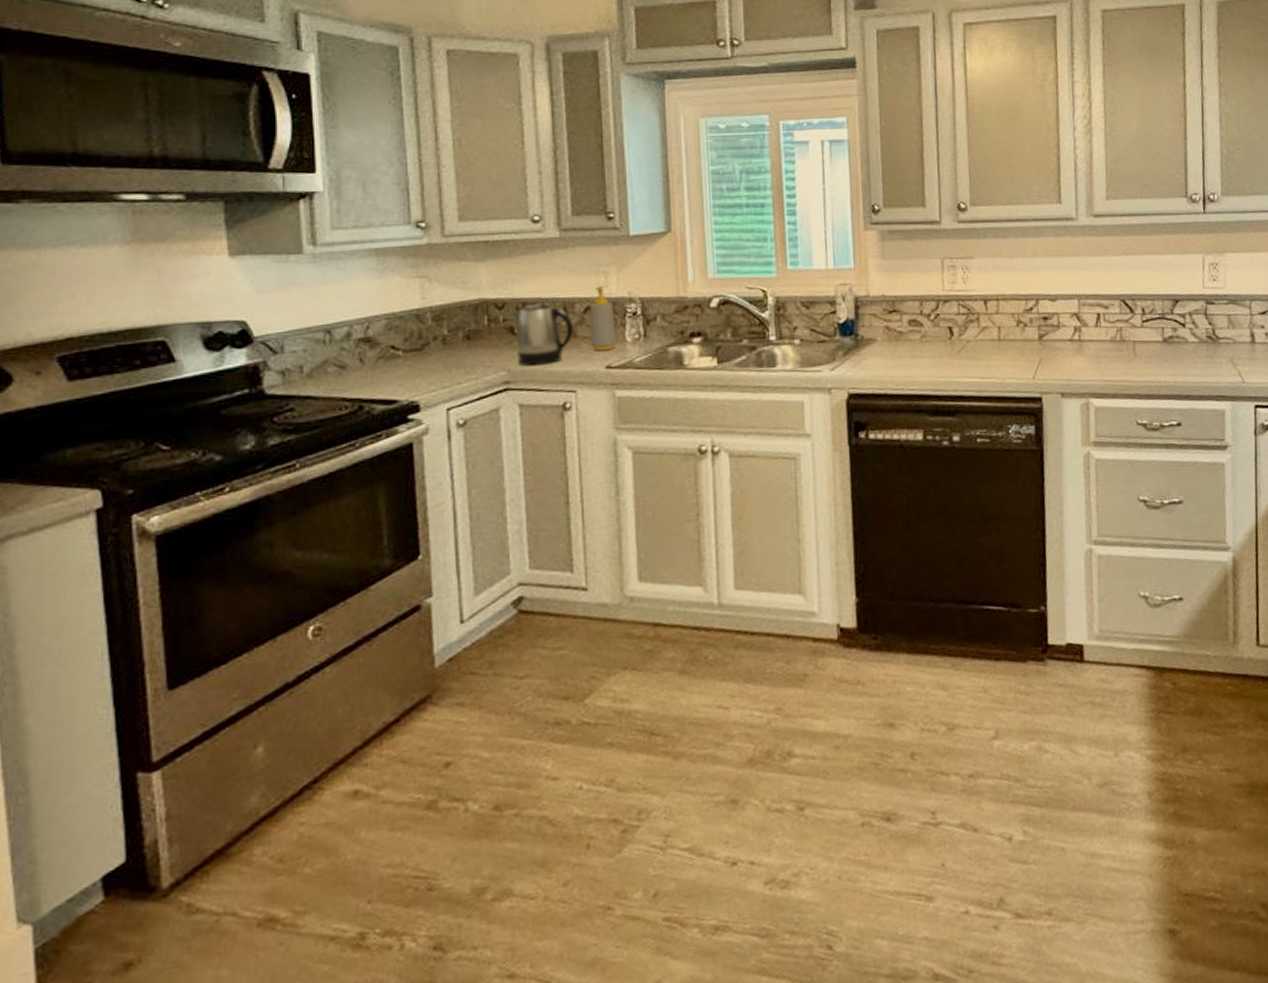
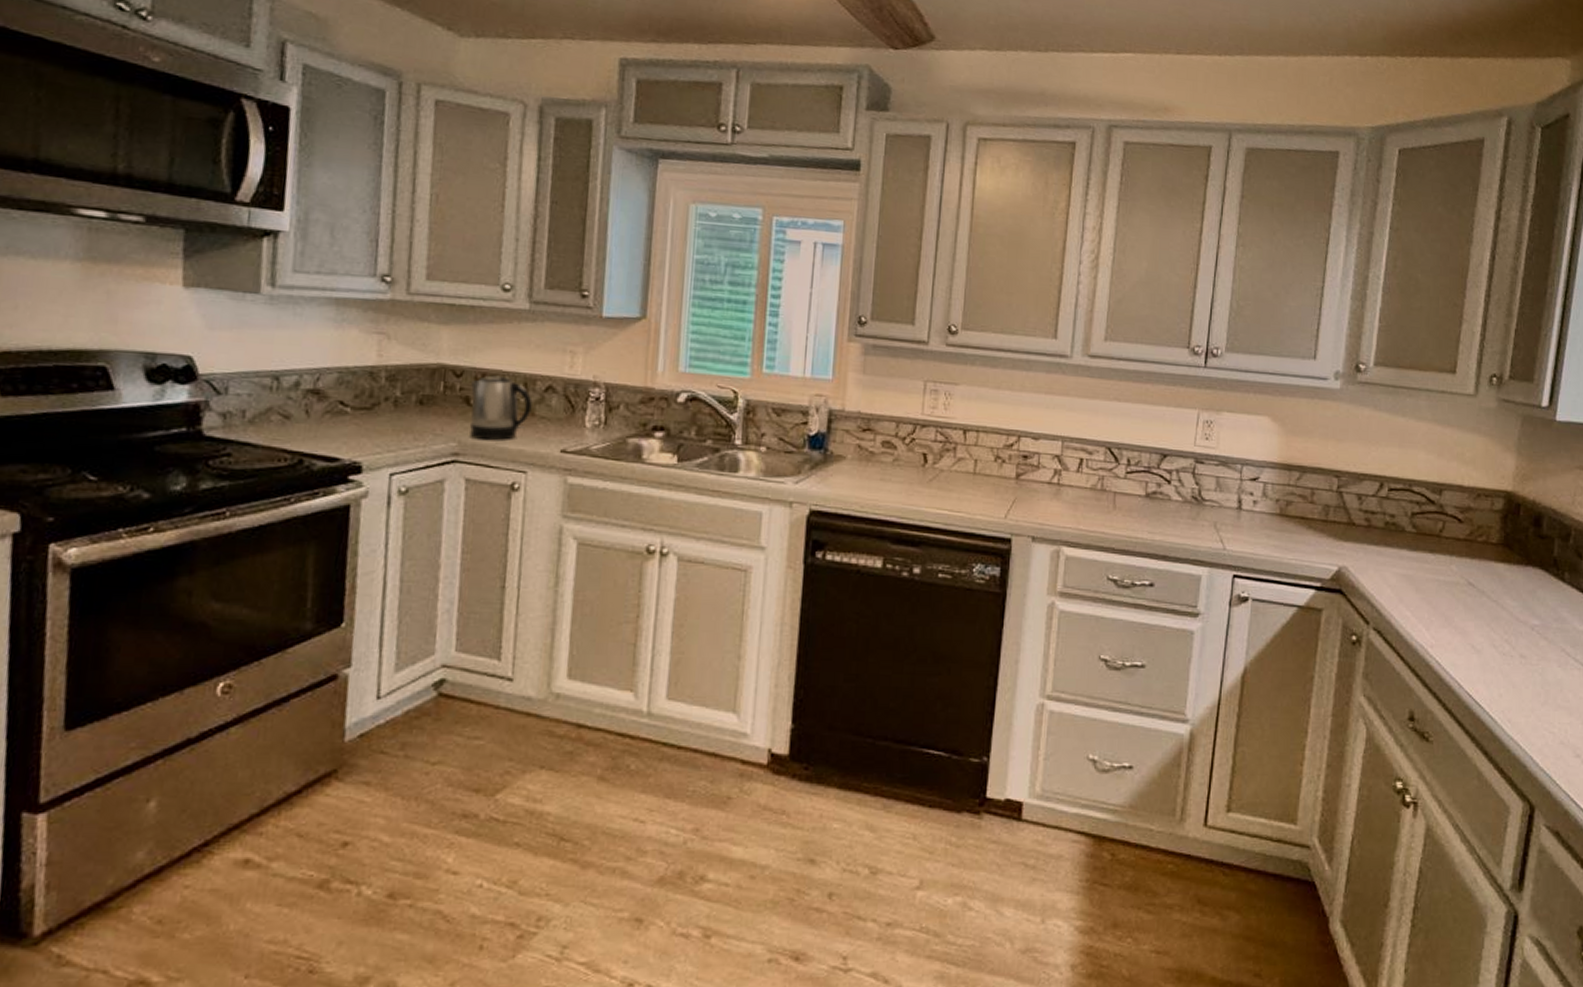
soap bottle: present [590,285,617,352] -> none [548,365,577,434]

